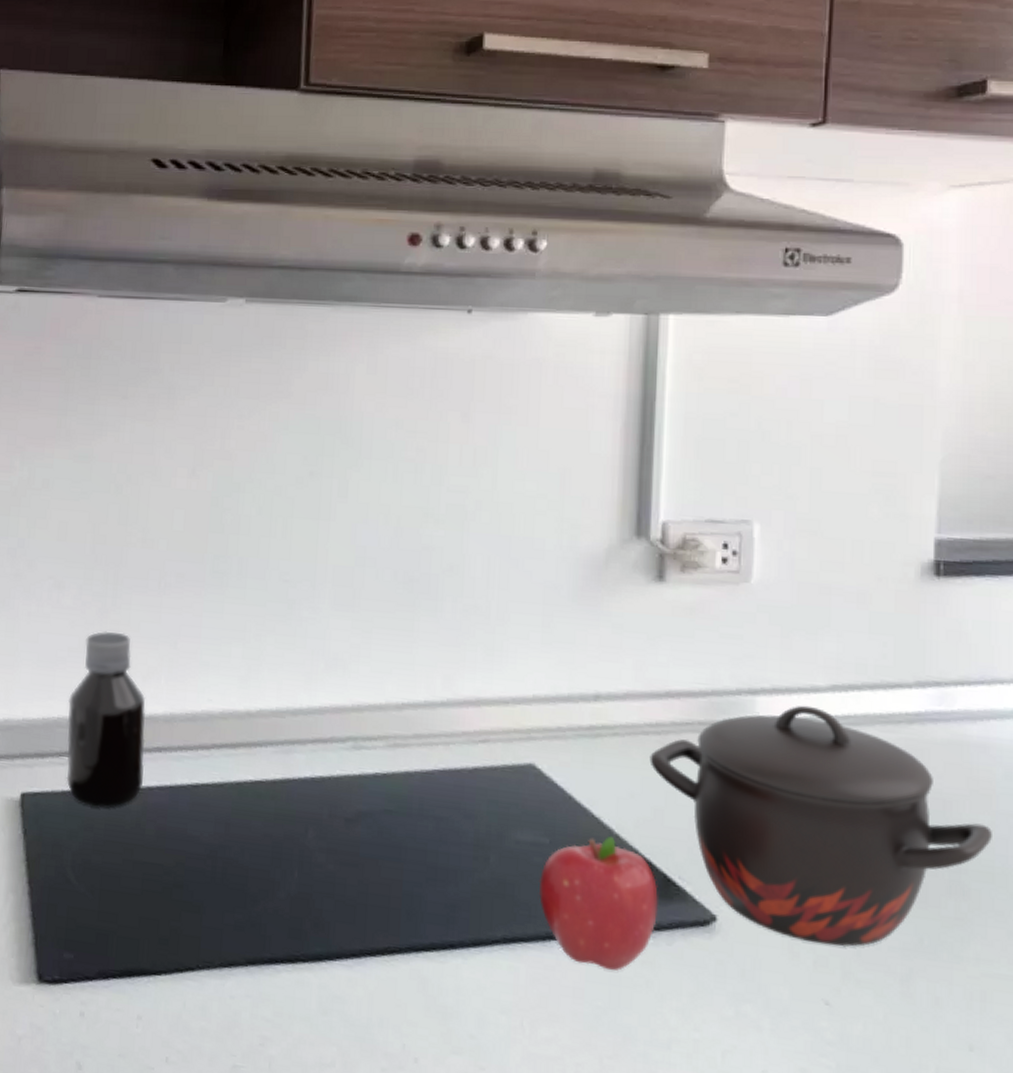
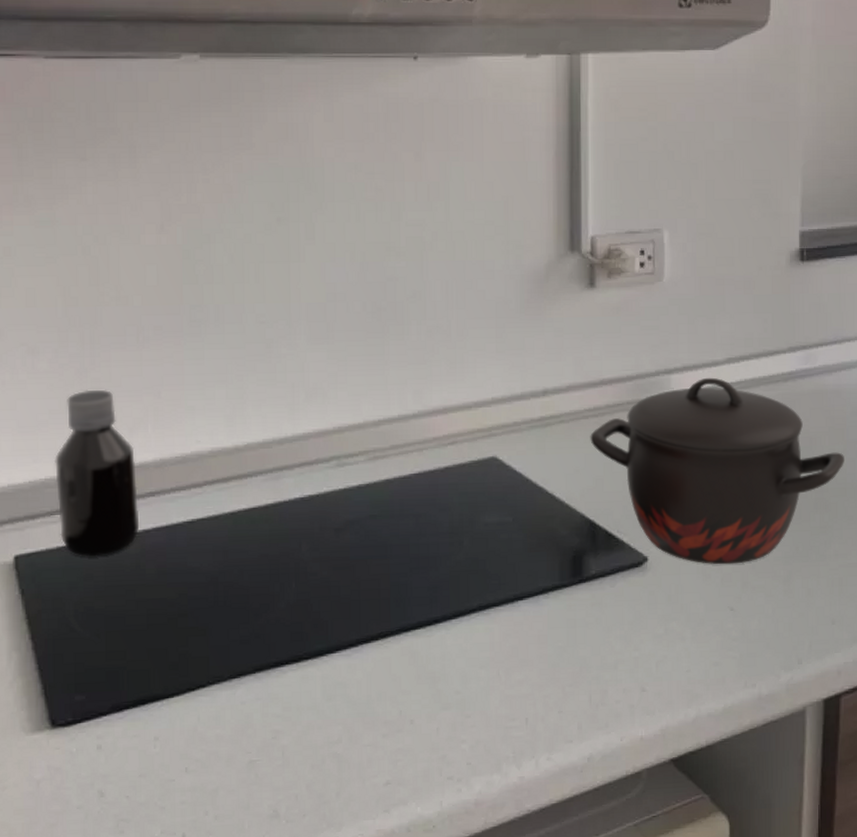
fruit: present [539,835,658,971] -> none [505,506,602,616]

